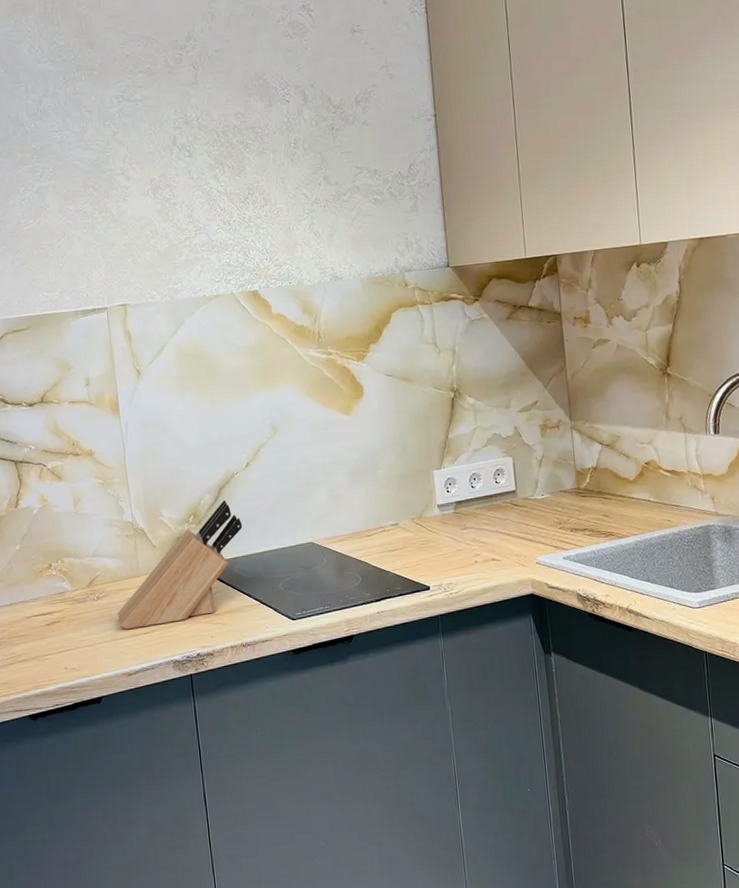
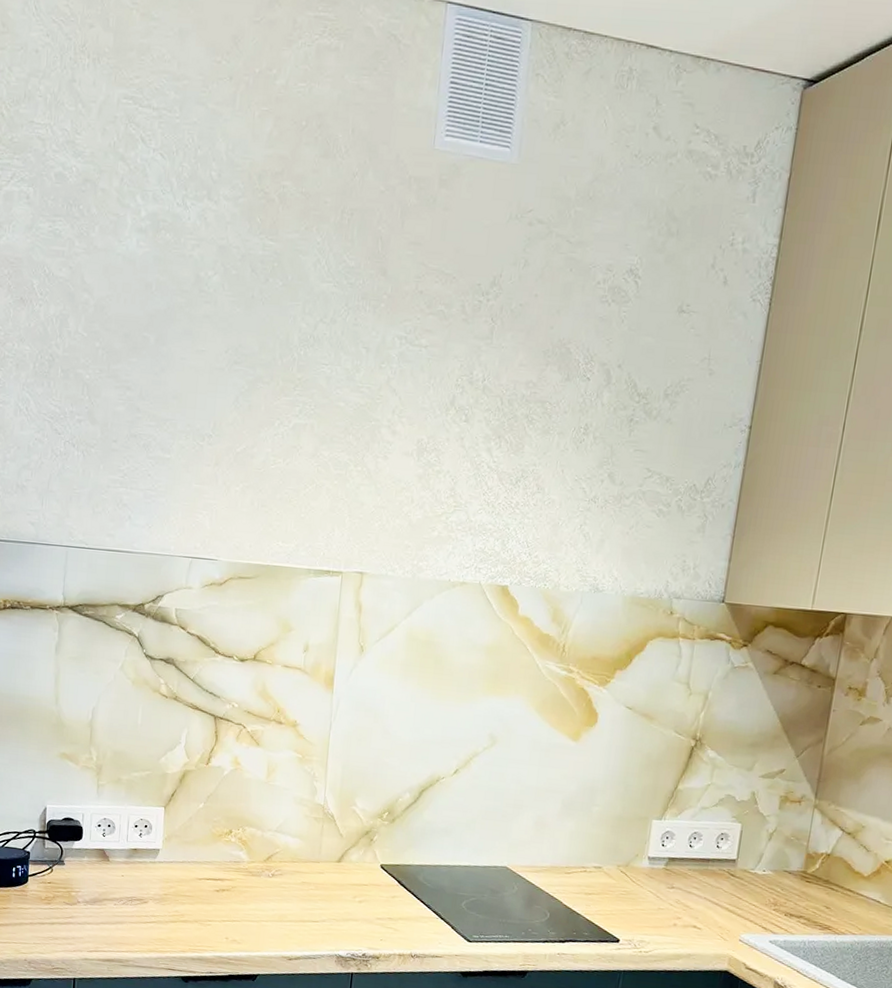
knife block: present [117,500,243,630] -> none [289,803,438,917]

